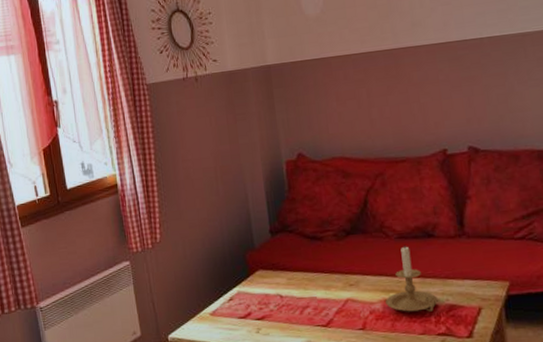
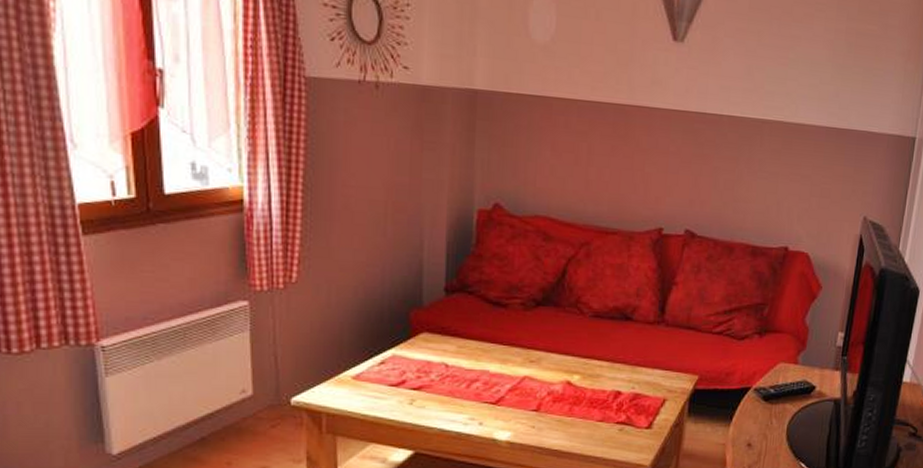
candle holder: present [385,245,438,312] -> none [567,324,623,399]

